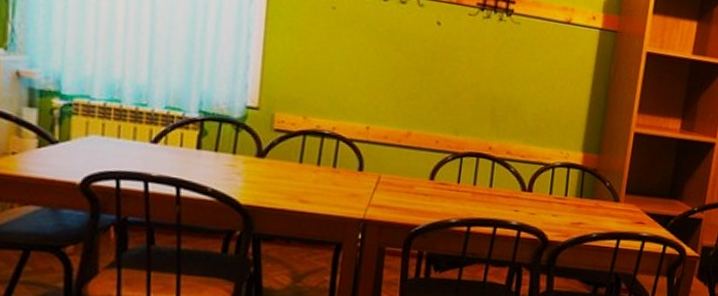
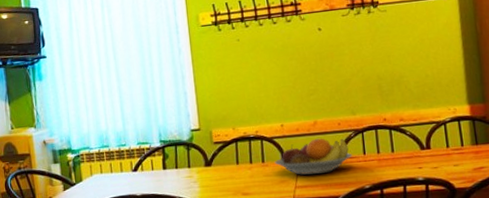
fruit bowl: none [348,152,445,196] -> present [274,138,353,175]

